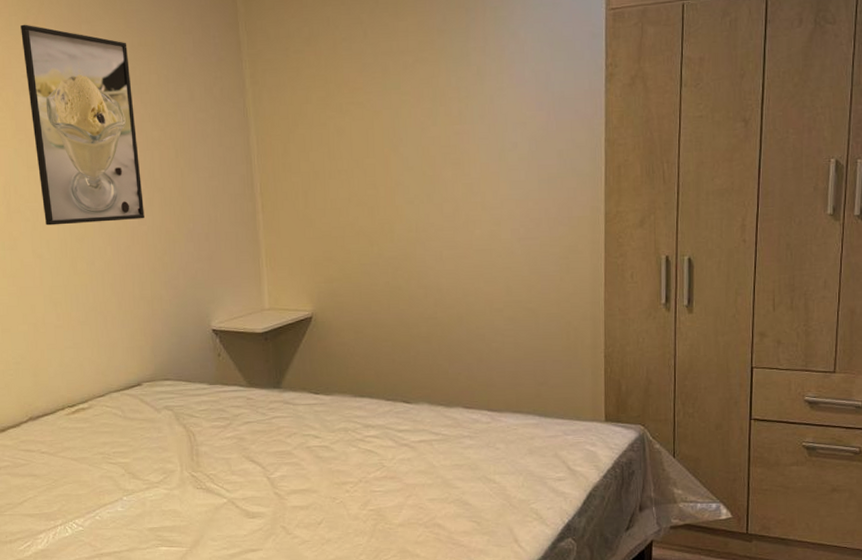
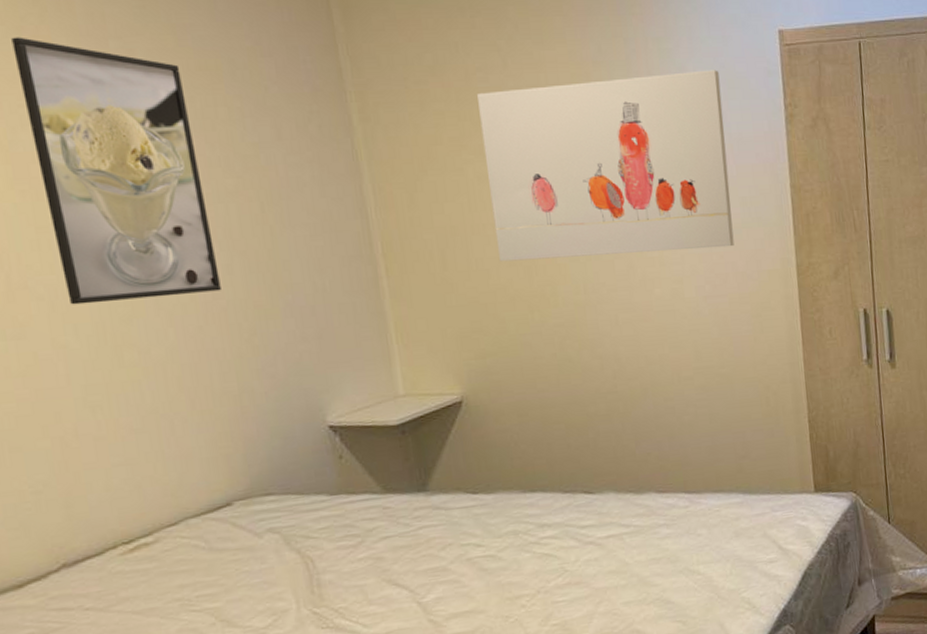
wall art: none [342,34,549,202] -> present [477,70,734,262]

